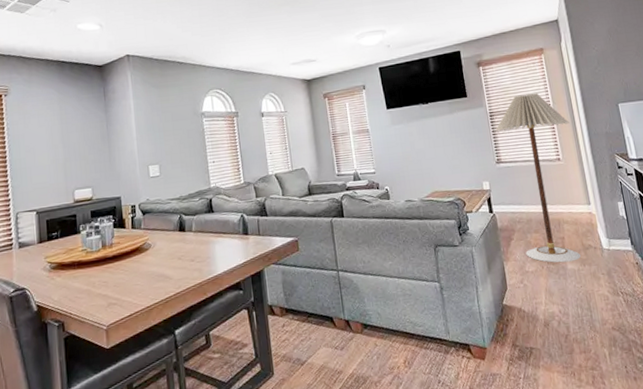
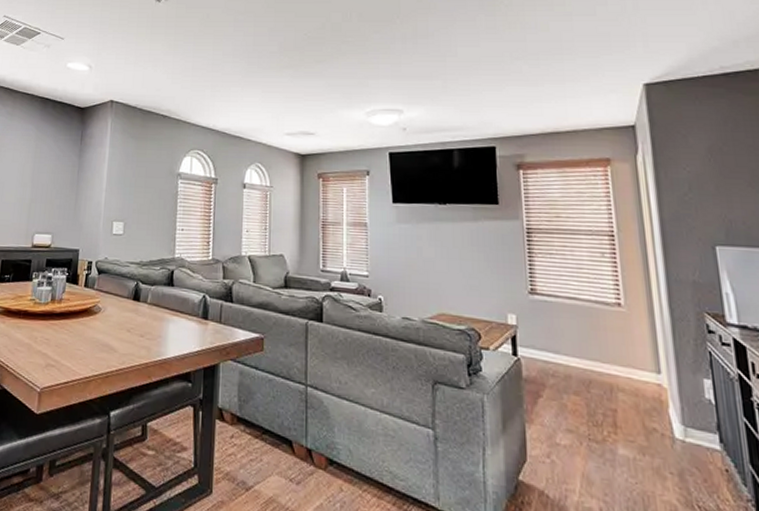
floor lamp: present [496,93,581,263] -> none [533,212,640,446]

